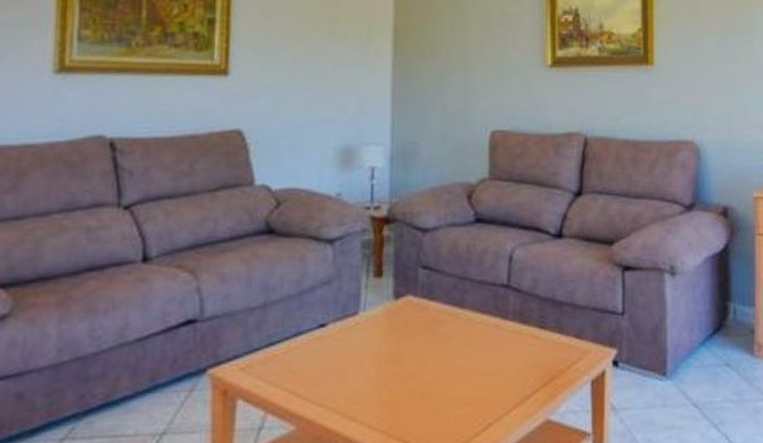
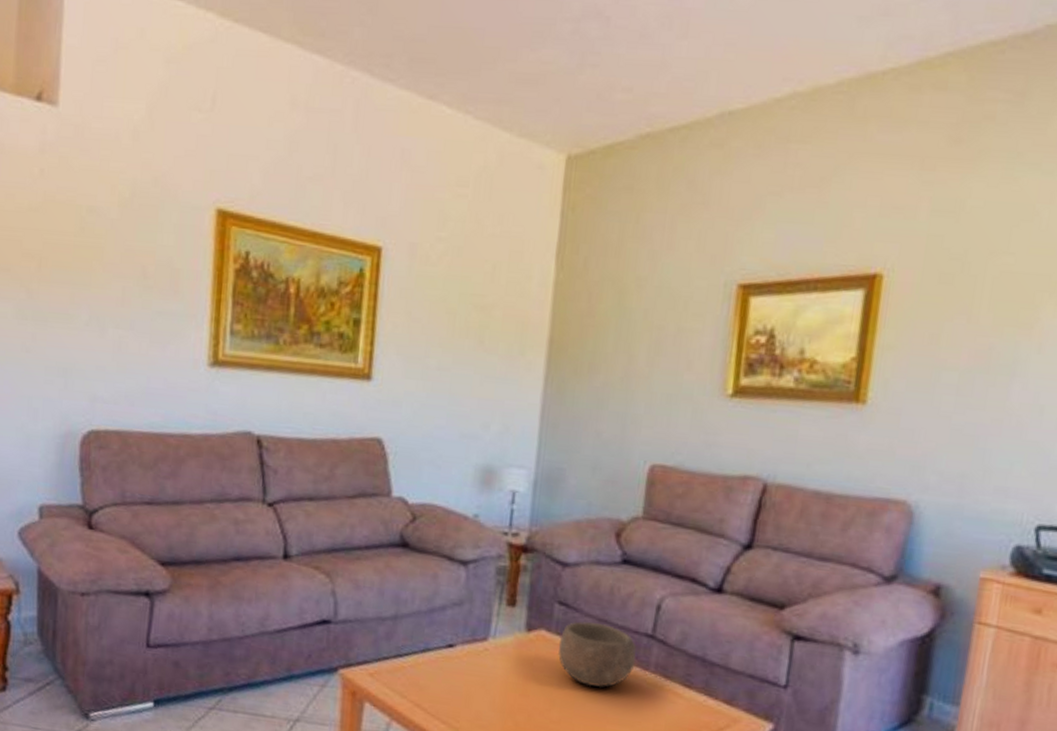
bowl: none [425,281,496,343] -> present [557,621,636,688]

